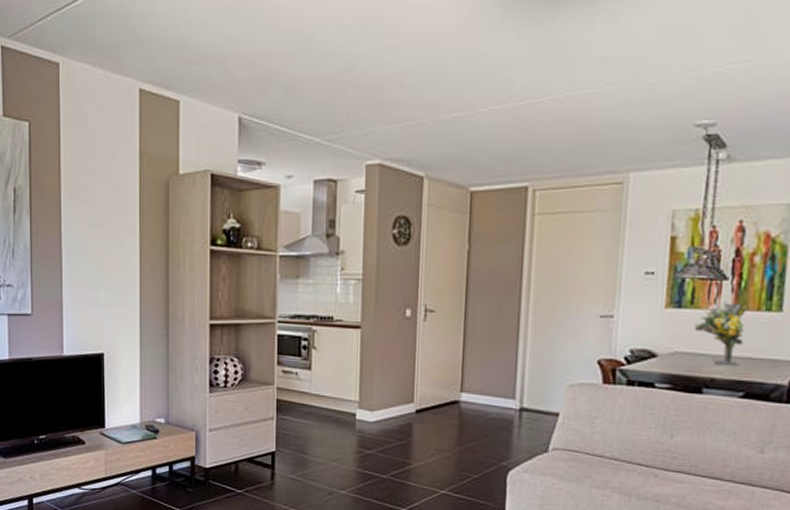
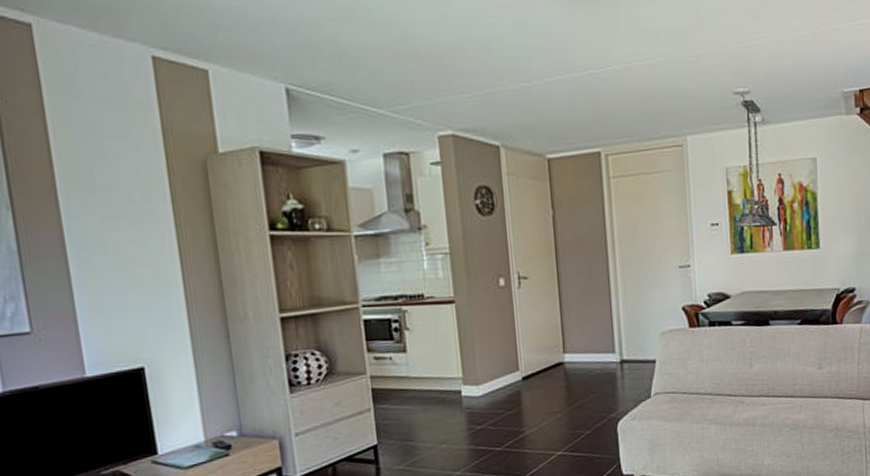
bouquet: present [694,301,747,365] -> none [755,244,795,299]

